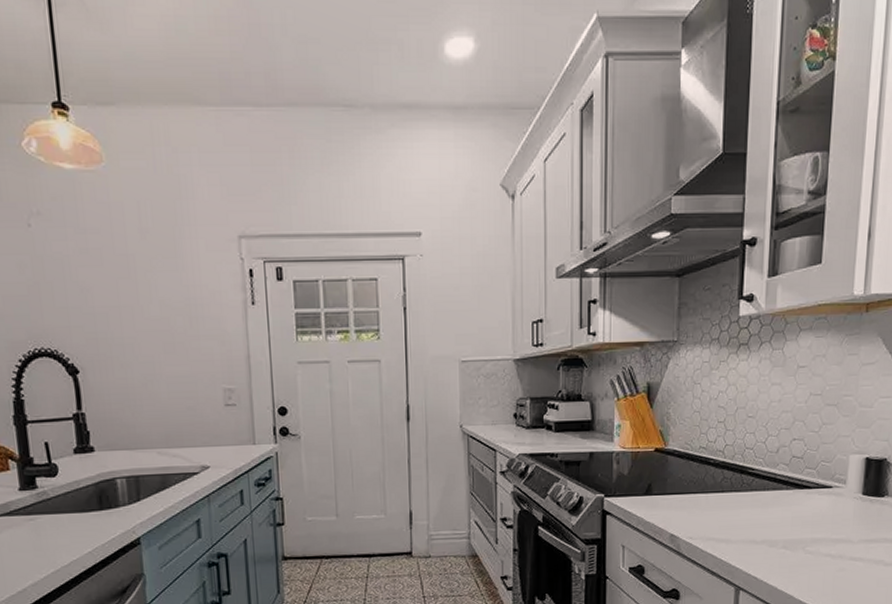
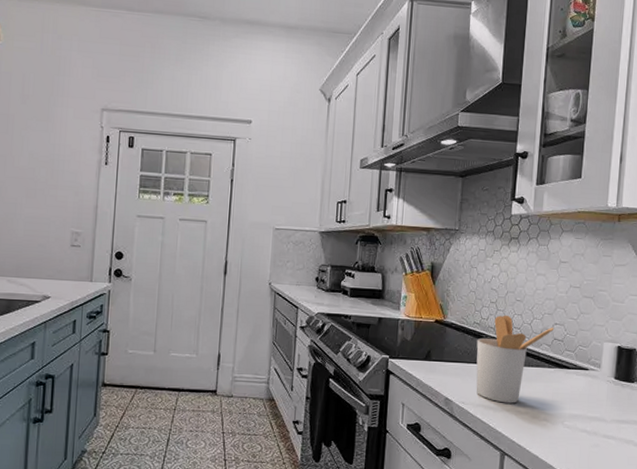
utensil holder: none [703,434,793,534] -> present [476,315,555,404]

